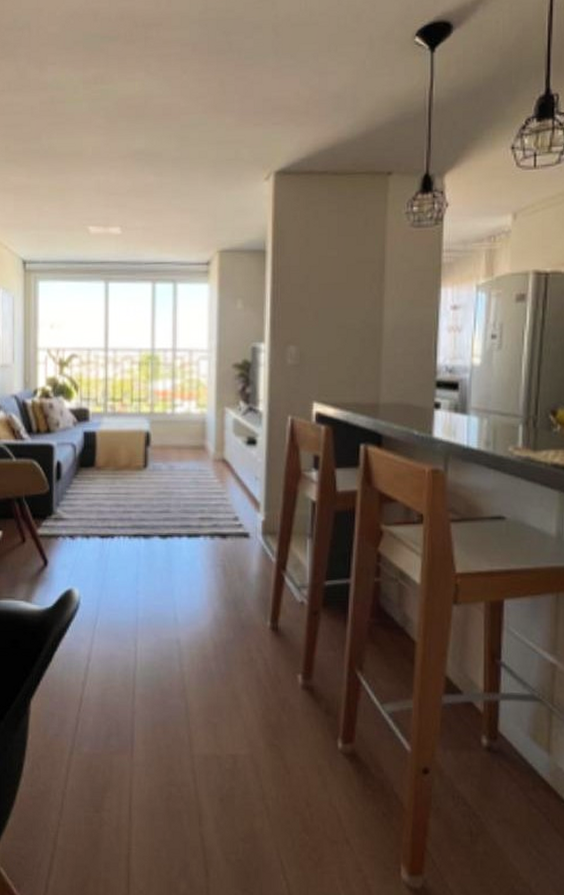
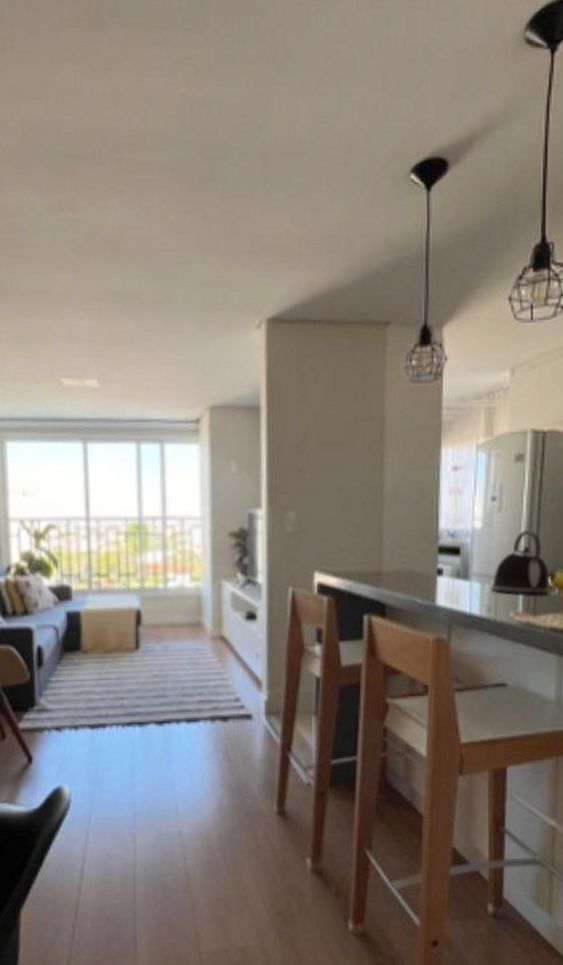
kettle: none [490,366,551,433] -> present [491,528,549,598]

